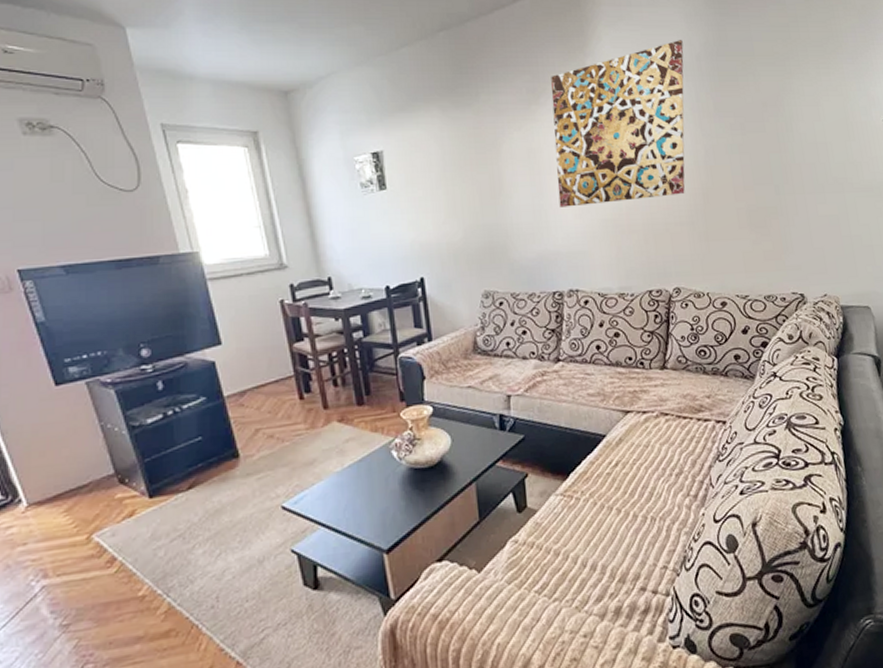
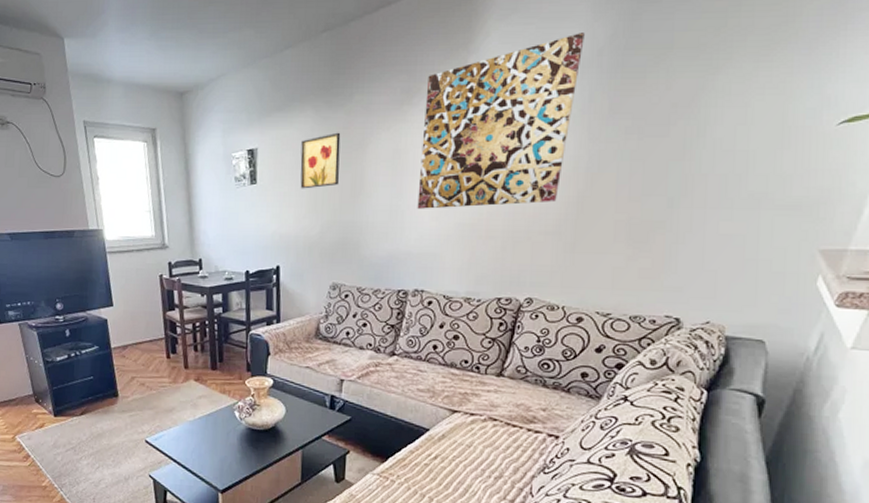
wall art: none [429,132,477,193] -> present [300,132,341,189]

